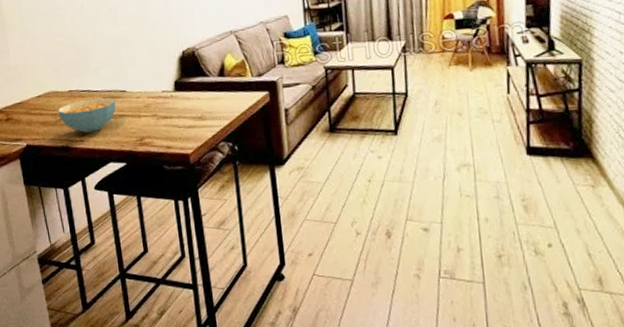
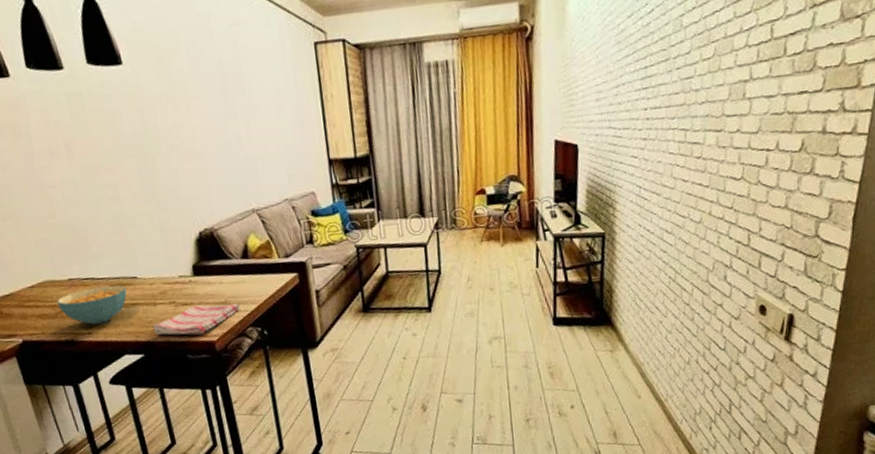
dish towel: none [135,119,215,147] -> present [152,304,241,335]

